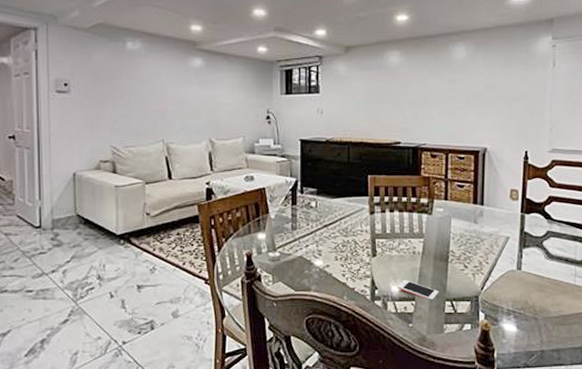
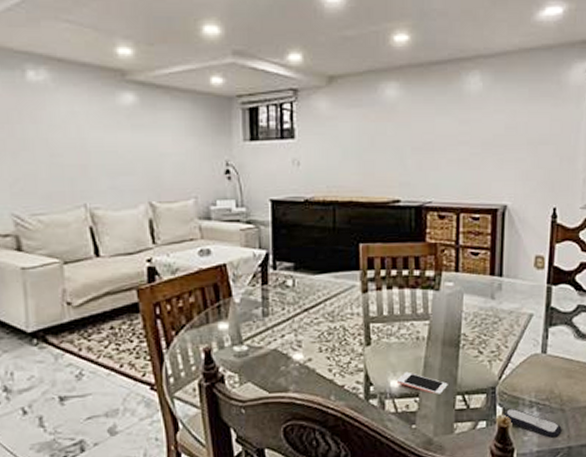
remote control: none [485,314,535,342] -> present [503,408,562,438]

